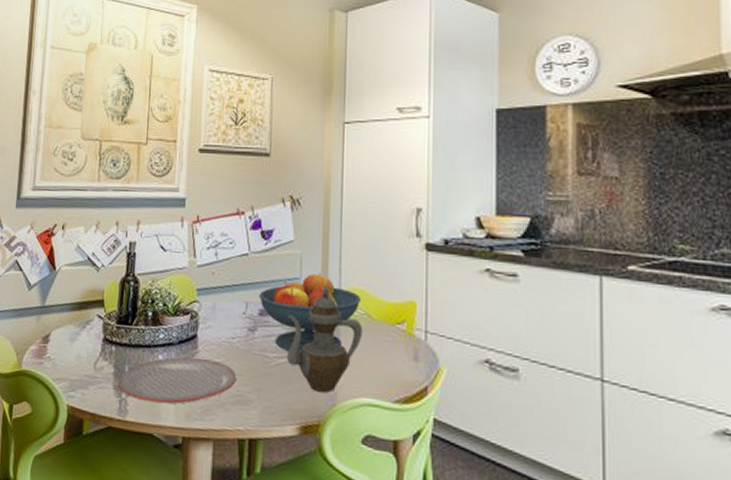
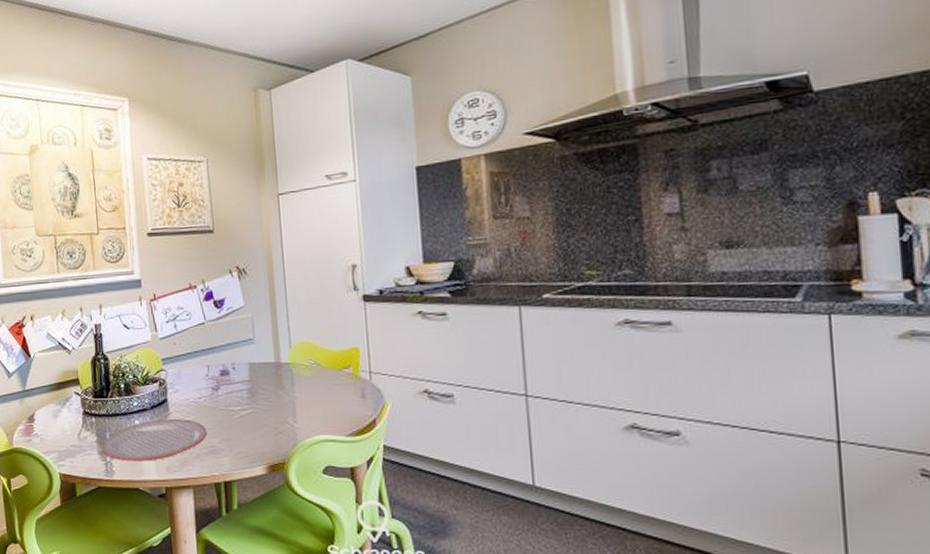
fruit bowl: present [258,272,360,353] -> none [218,331,310,404]
teapot: present [287,285,363,392] -> none [247,342,315,434]

